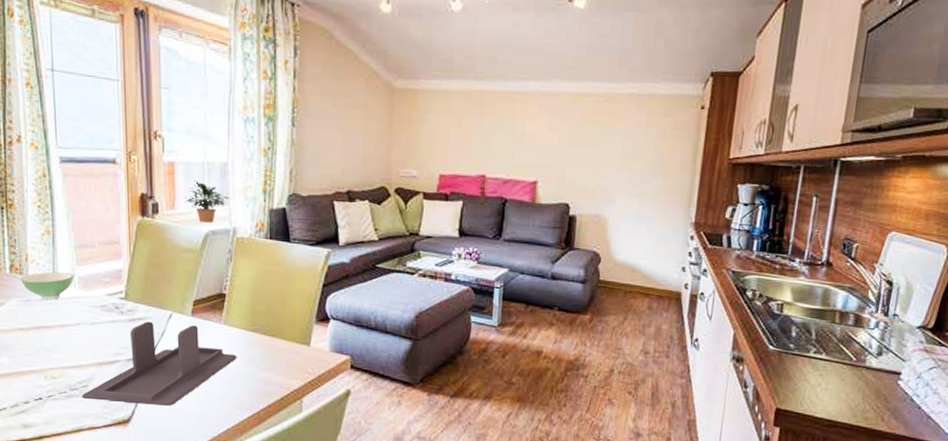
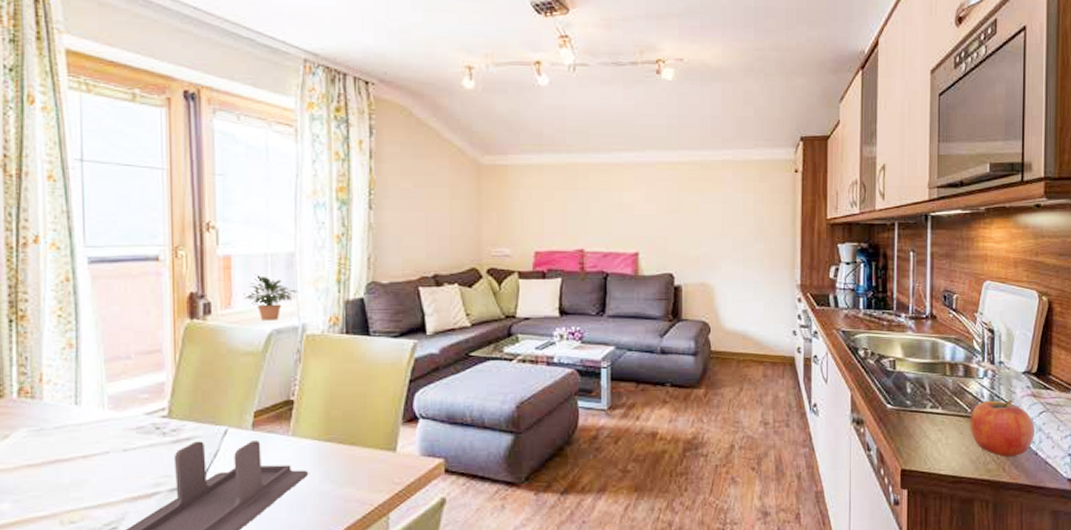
bowl: present [20,271,74,300] -> none [31,391,103,427]
fruit: none [852,351,922,408] -> present [970,400,1034,457]

